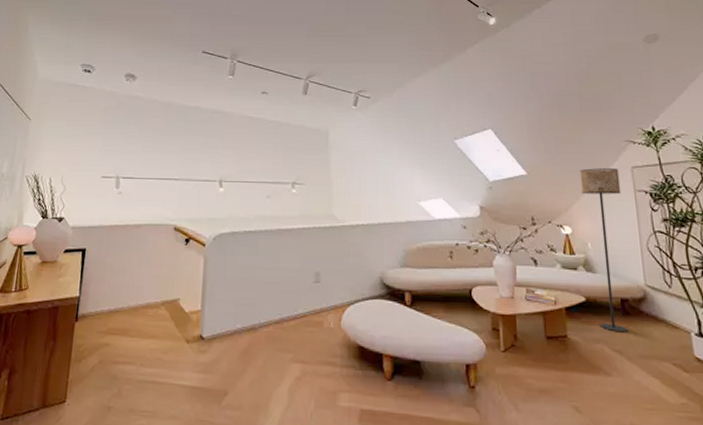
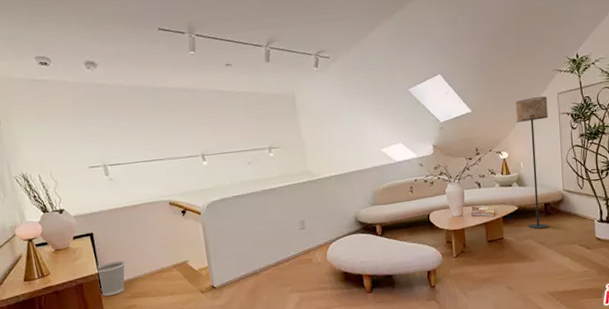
wastebasket: none [75,285,111,327] -> present [96,260,125,296]

